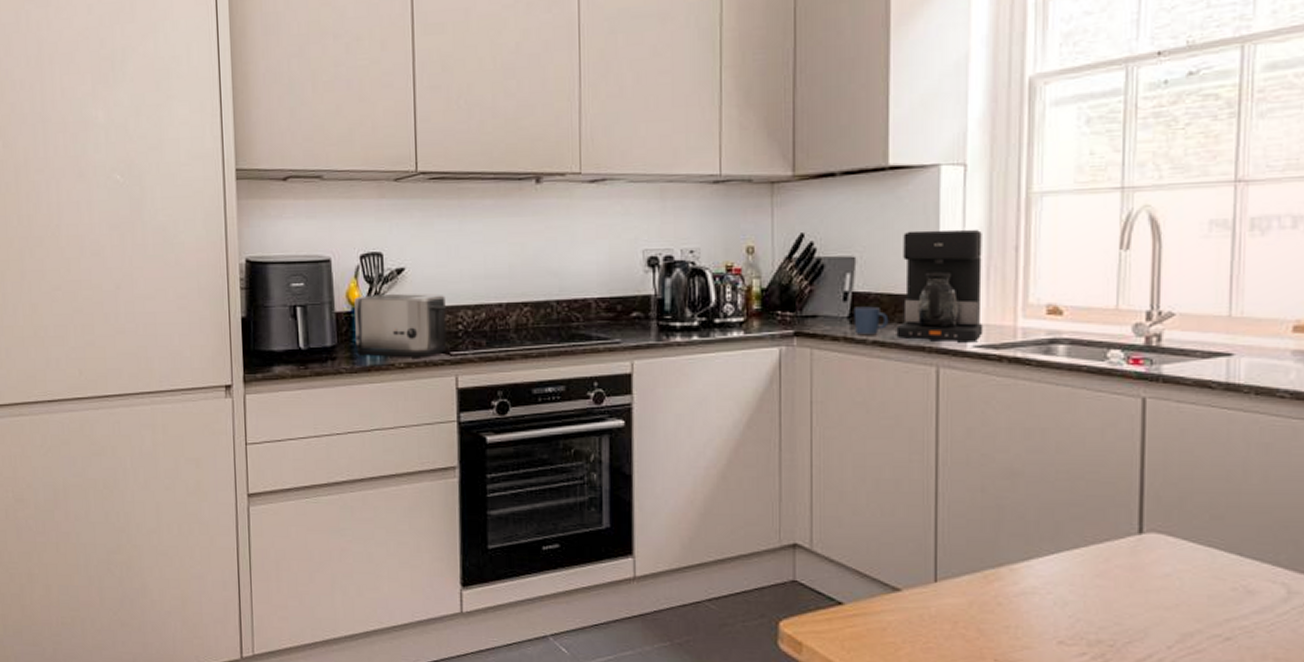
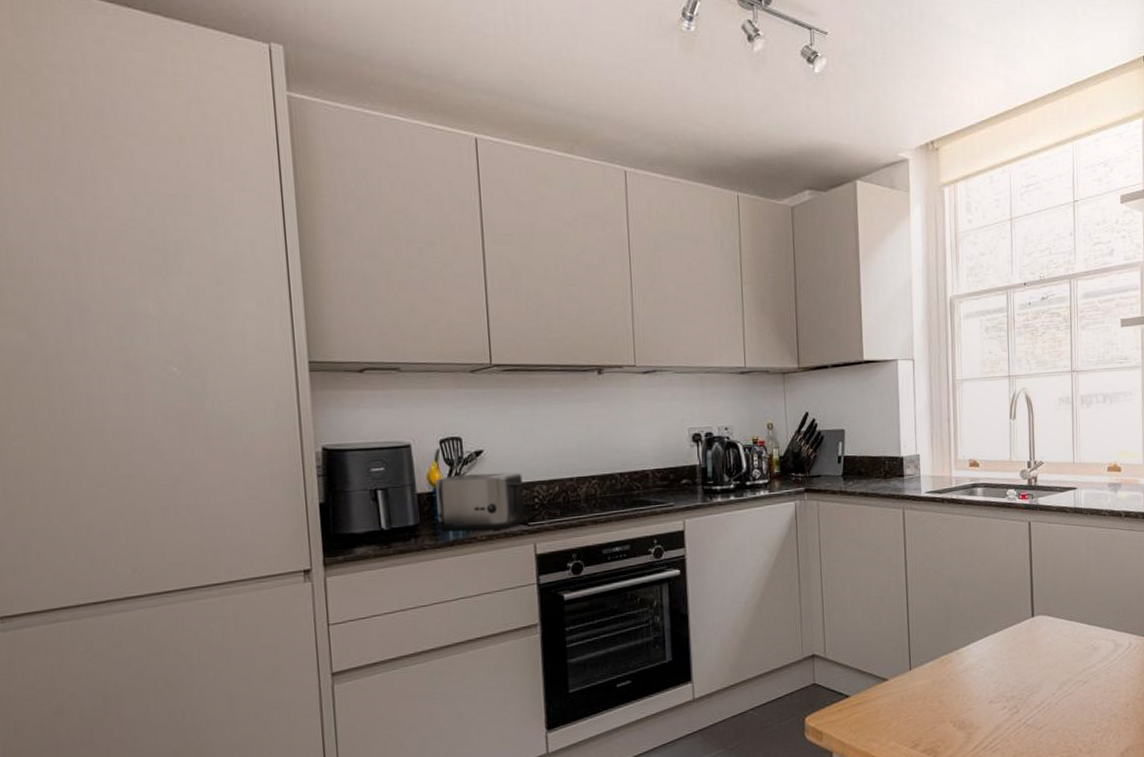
mug: present [853,306,889,336] -> none [845,466,870,489]
coffee maker: present [896,229,983,343] -> none [875,407,931,491]

